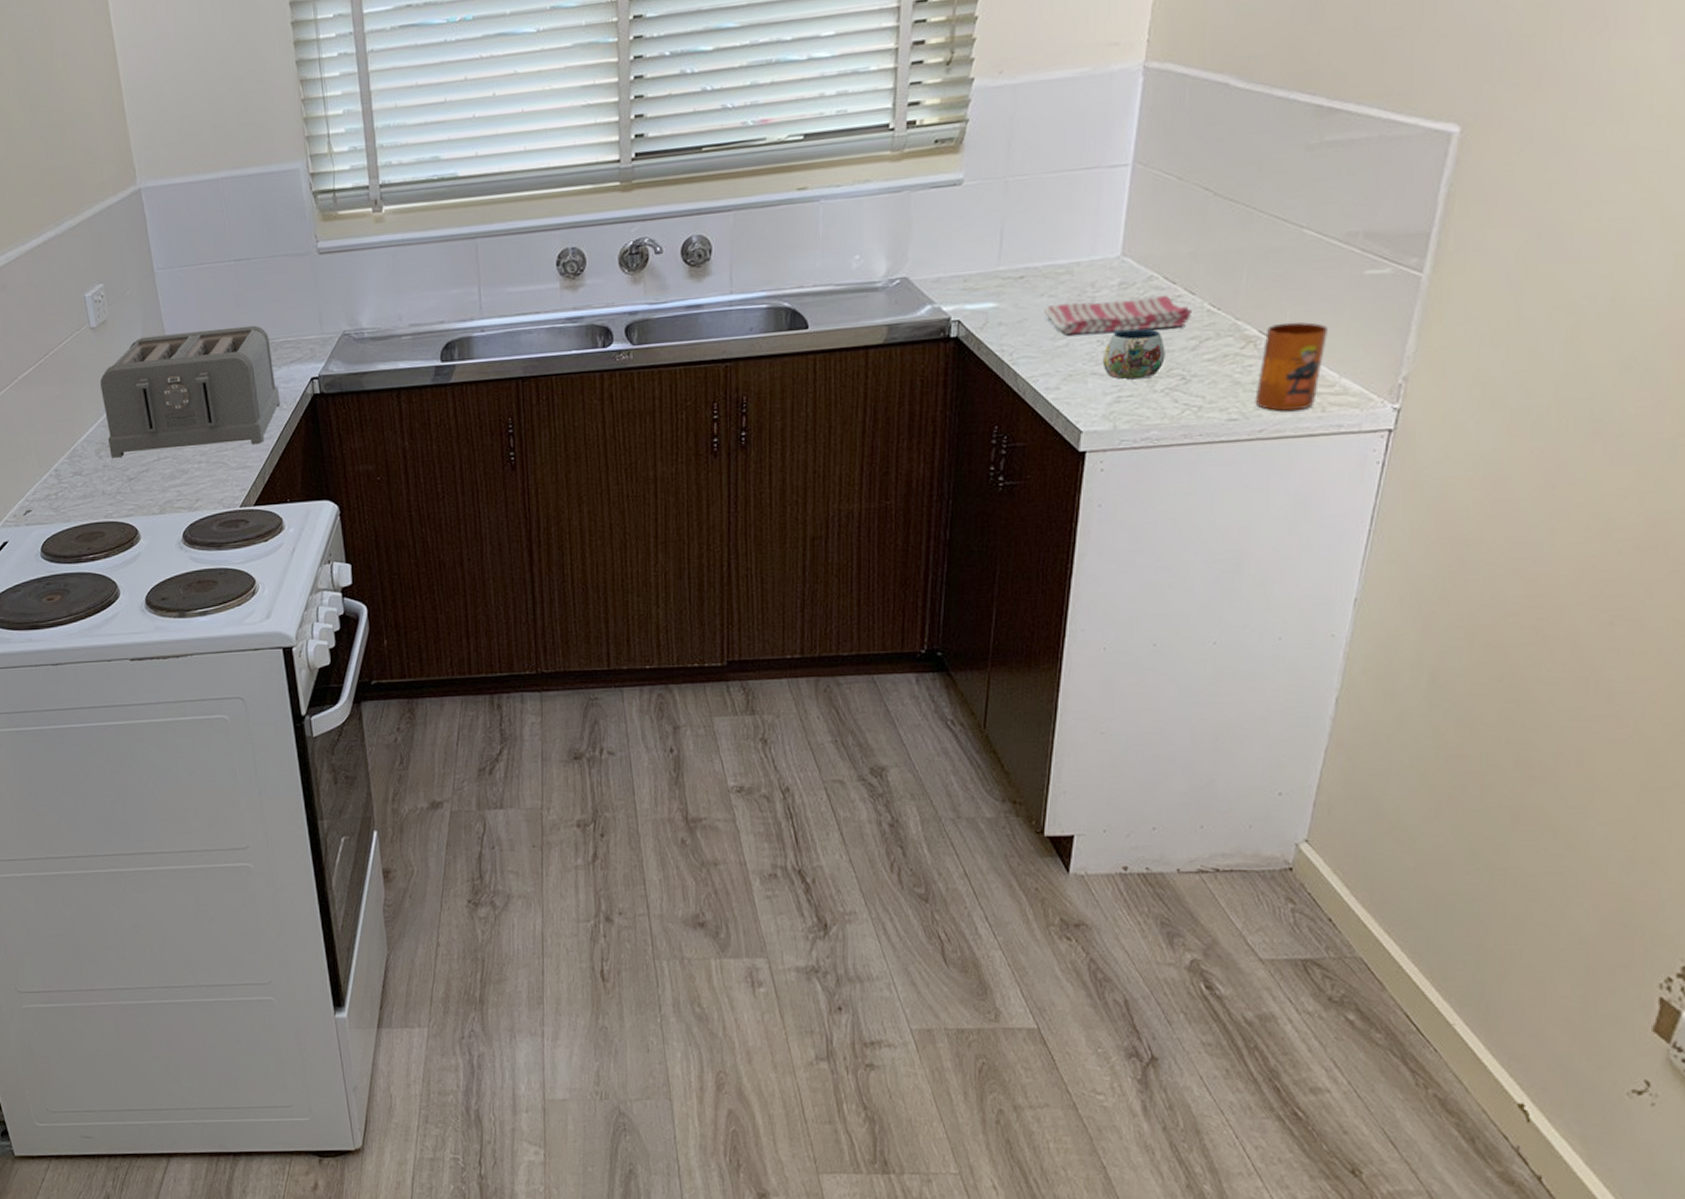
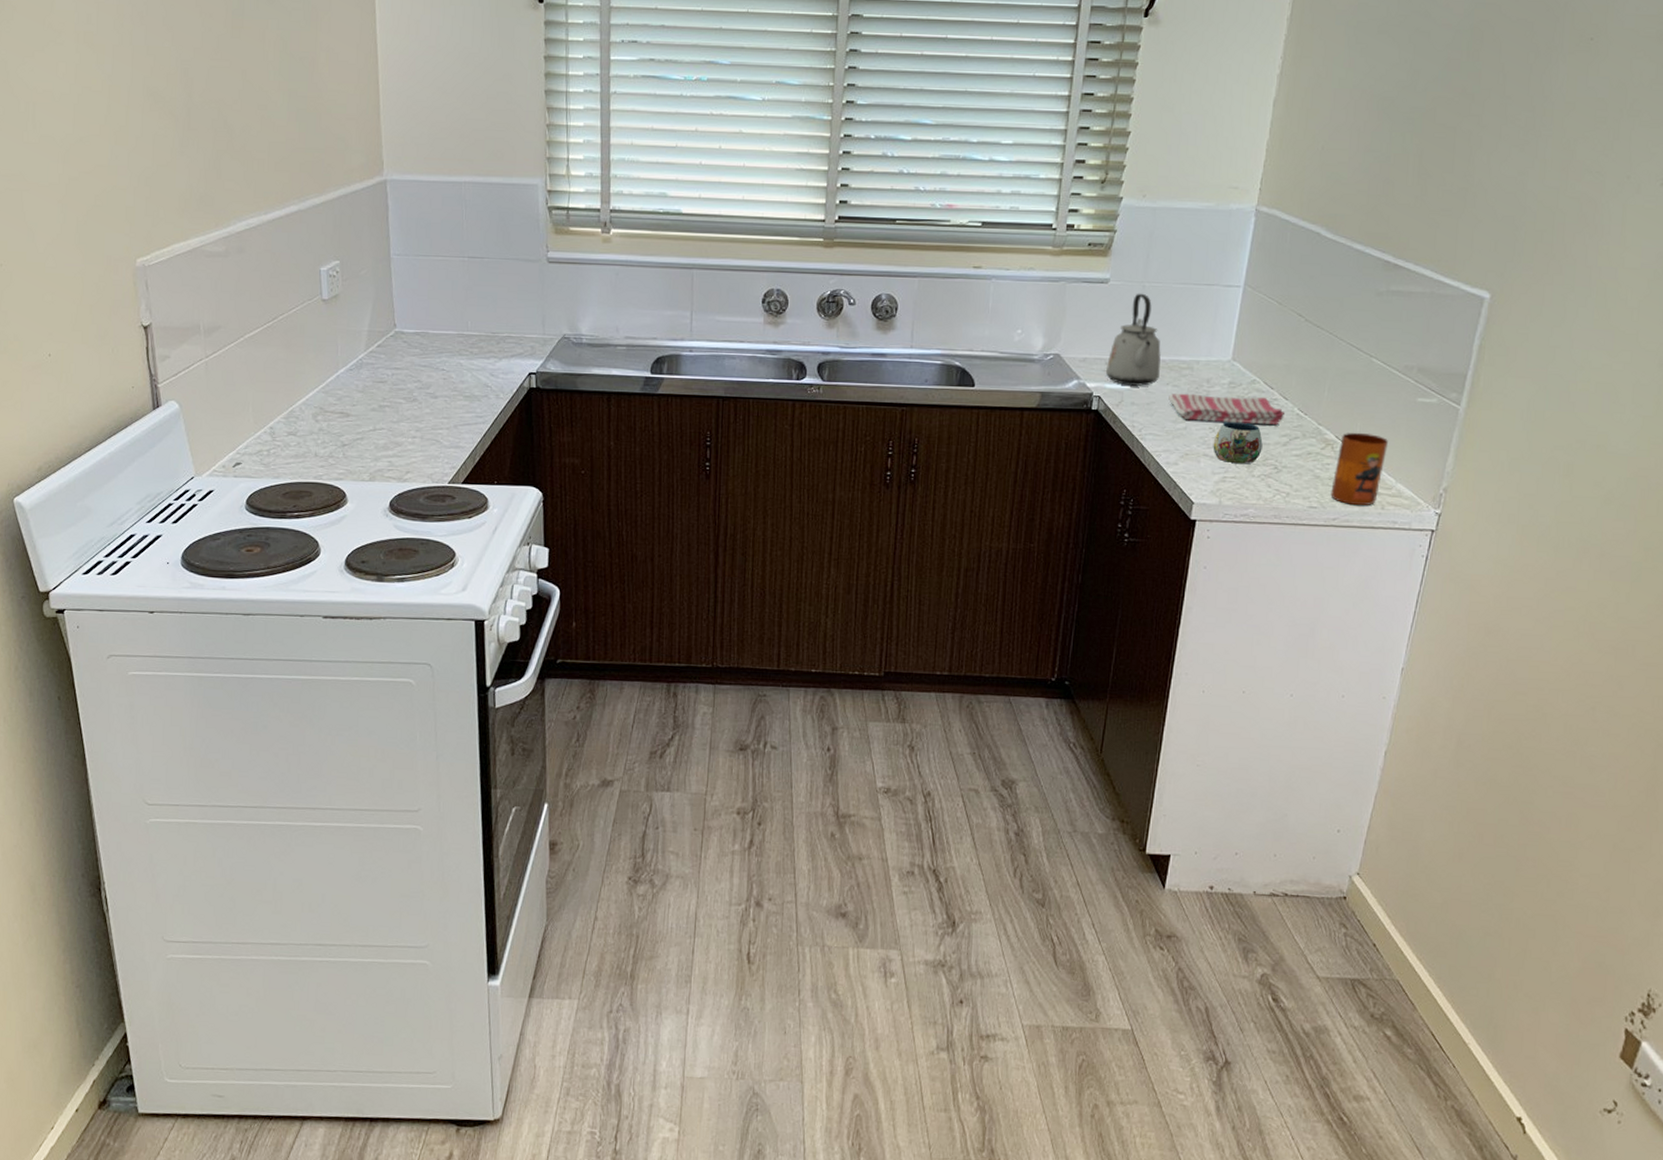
toaster: present [99,325,281,458] -> none [324,314,498,428]
kettle: none [964,190,1033,304] -> present [1105,293,1161,386]

